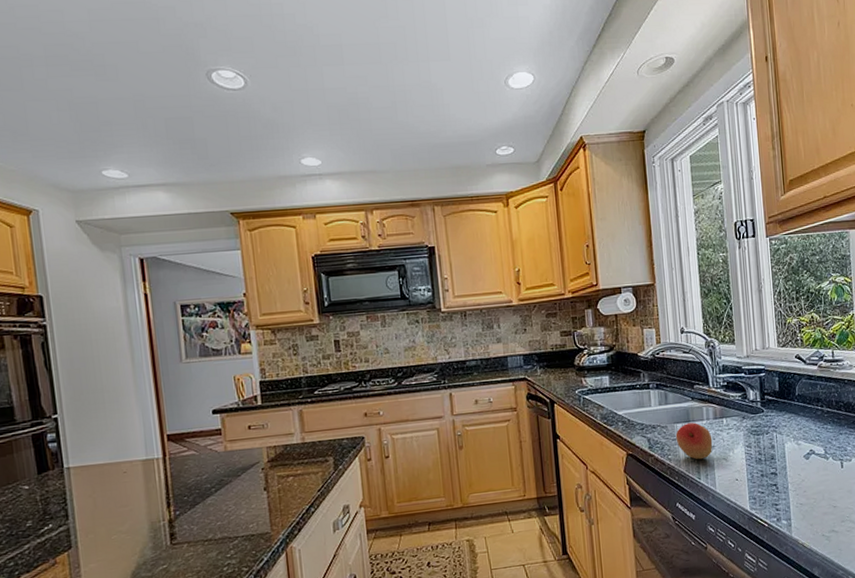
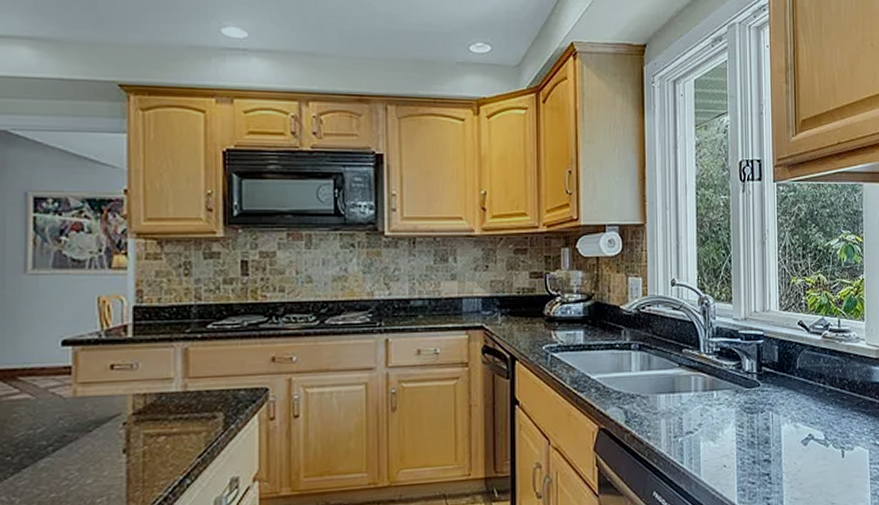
fruit: present [675,422,713,460] -> none [657,394,700,440]

